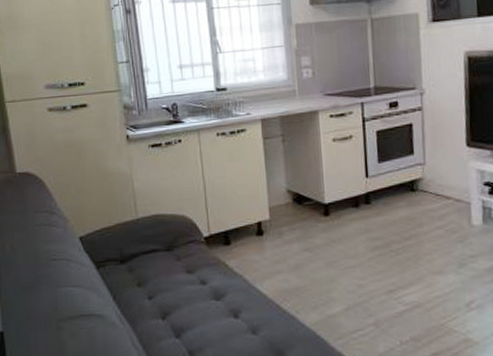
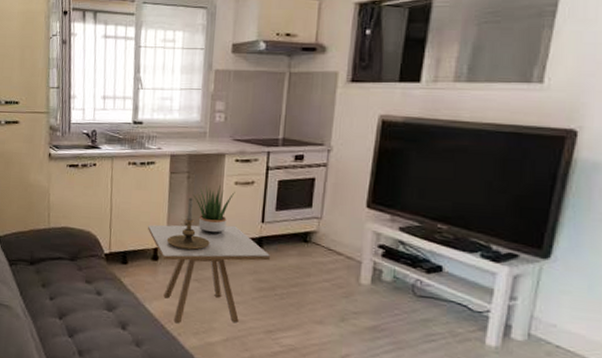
side table: none [248,185,380,301] -> present [148,224,270,324]
candle holder: none [269,162,316,218] -> present [166,198,210,250]
potted plant: none [290,143,334,198] -> present [192,184,235,234]

